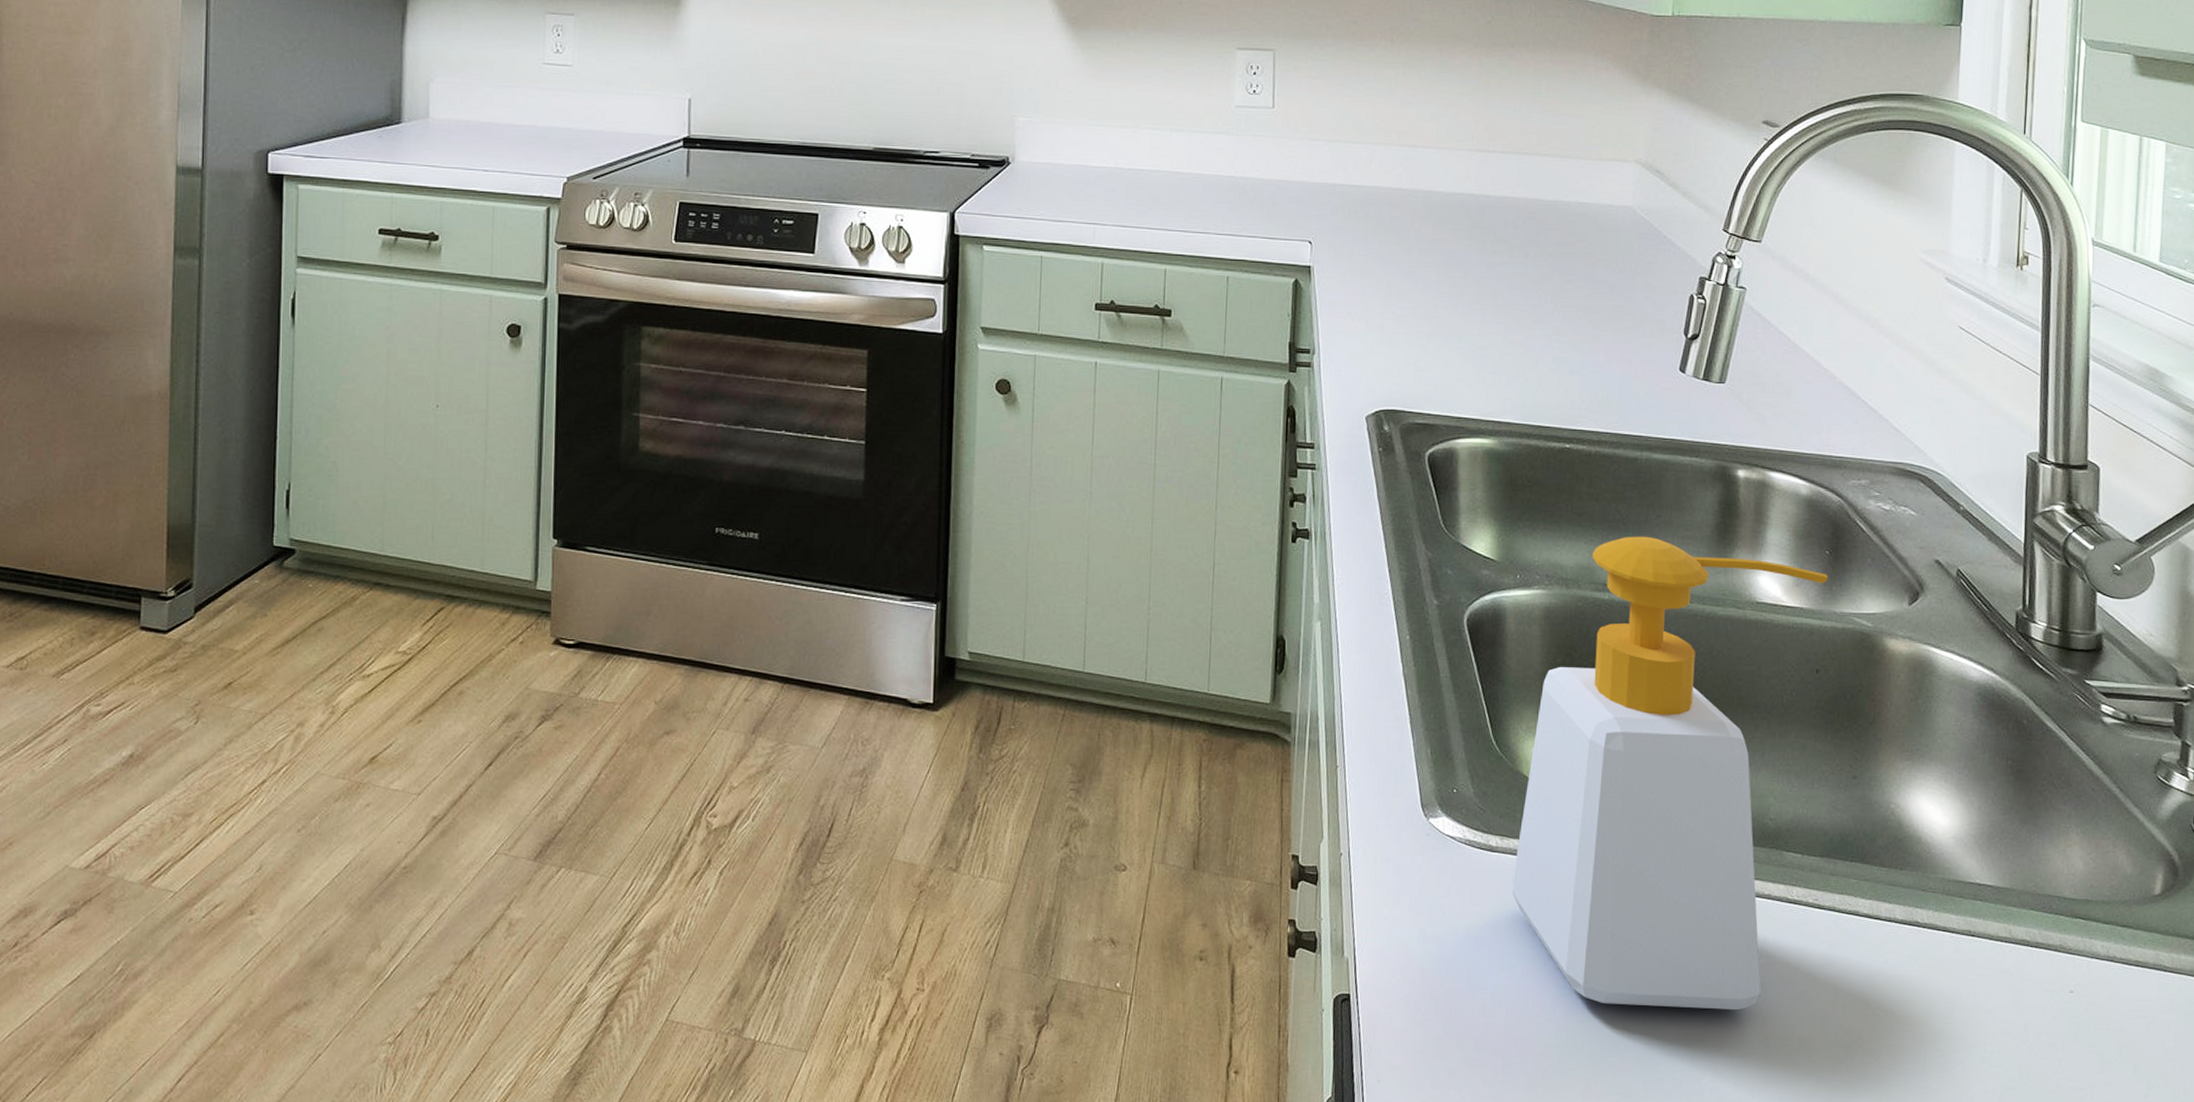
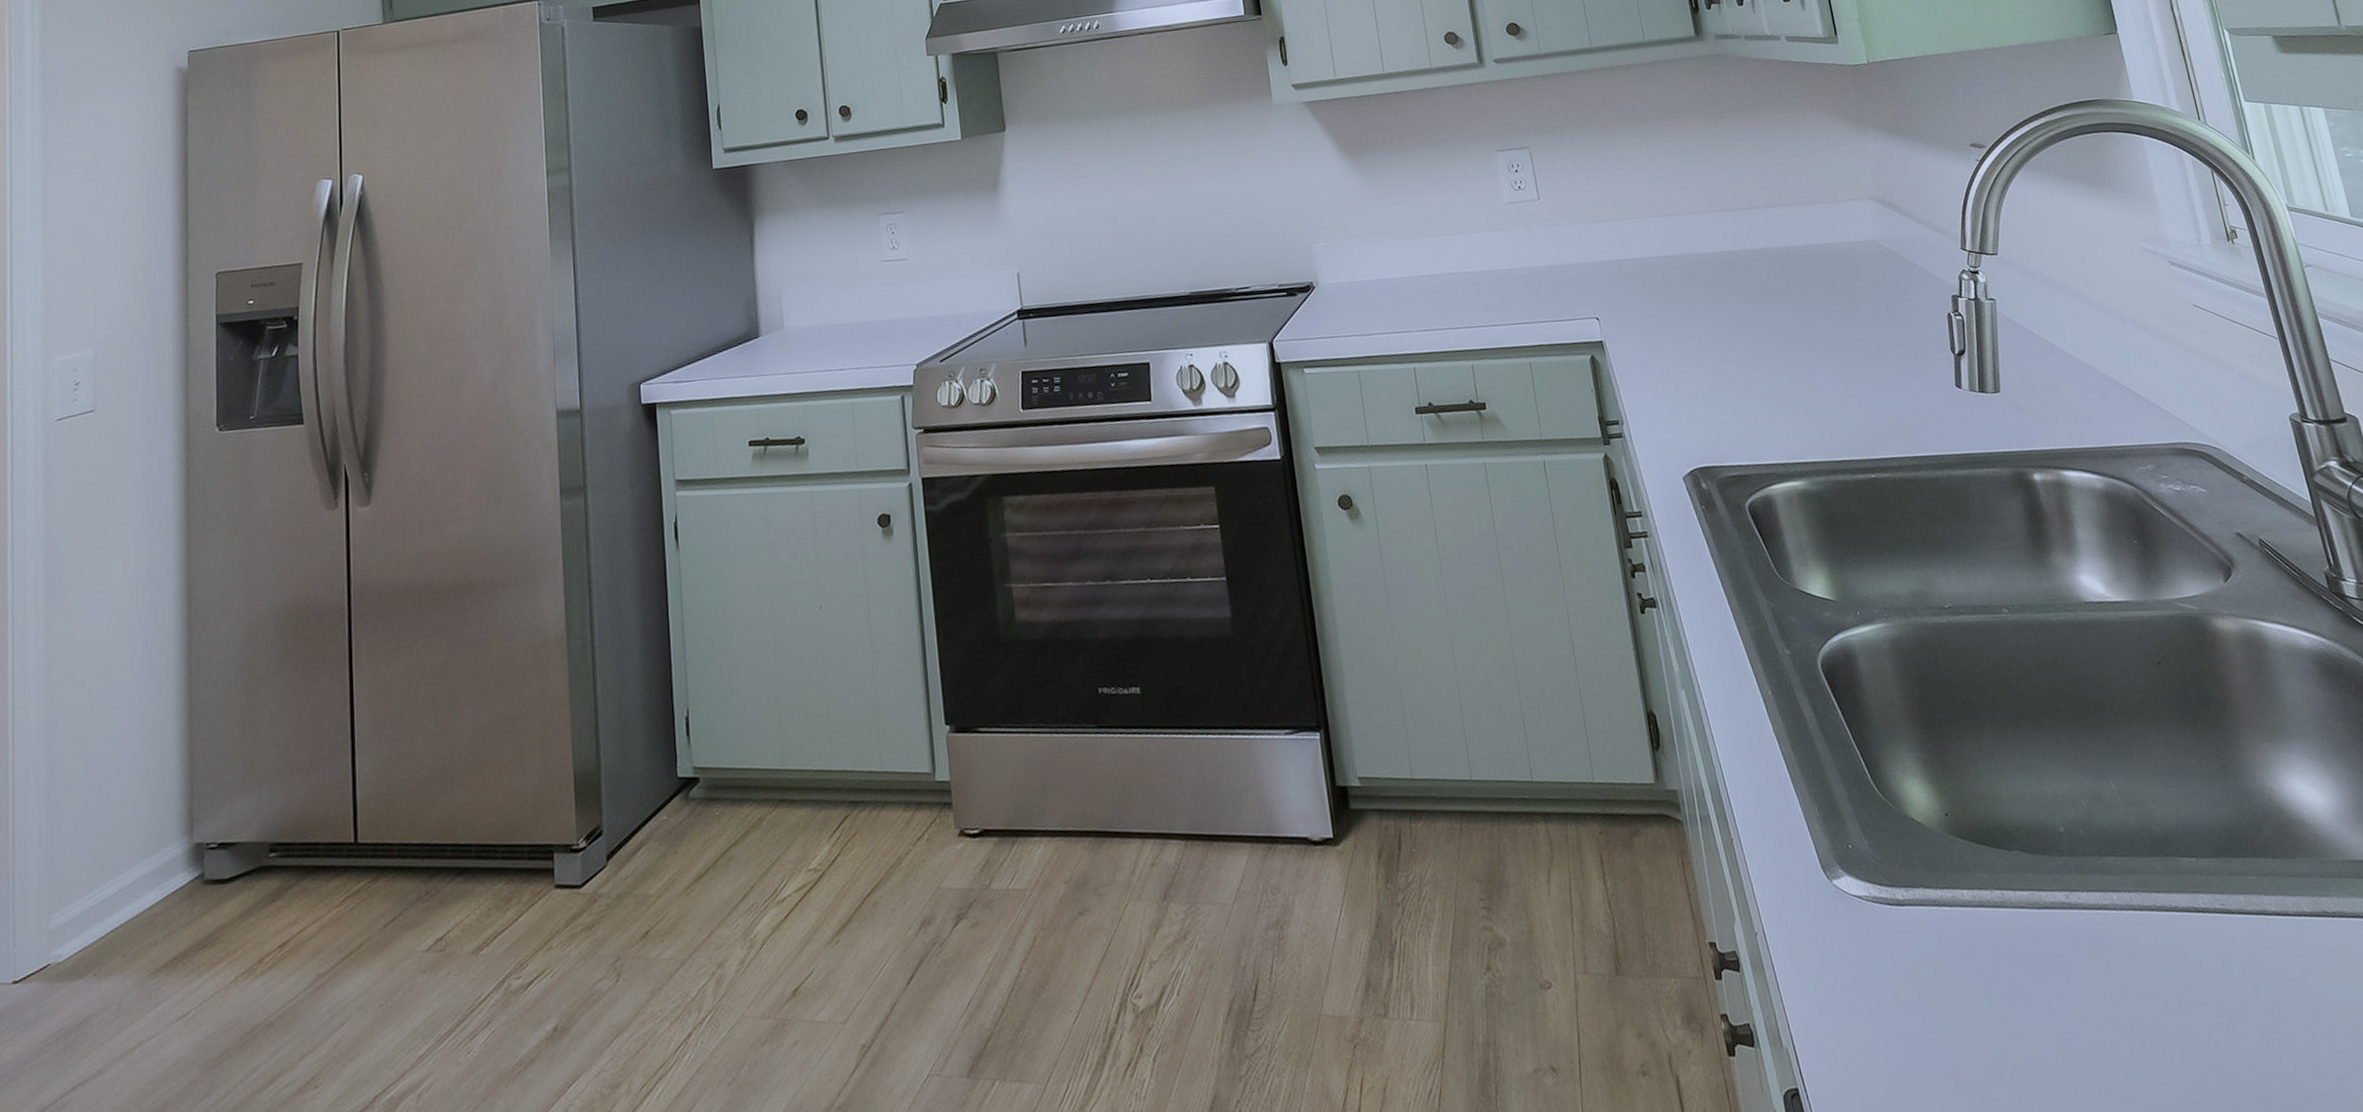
soap bottle: present [1511,536,1828,1011] -> none [1906,553,2198,1056]

